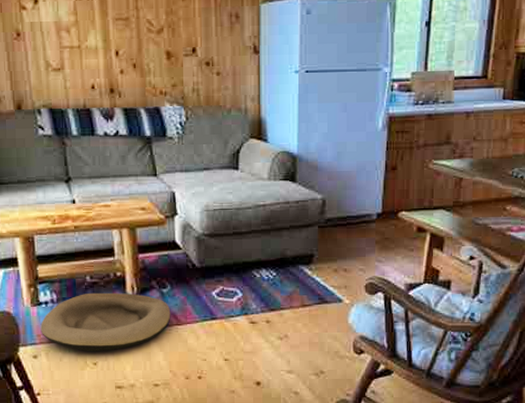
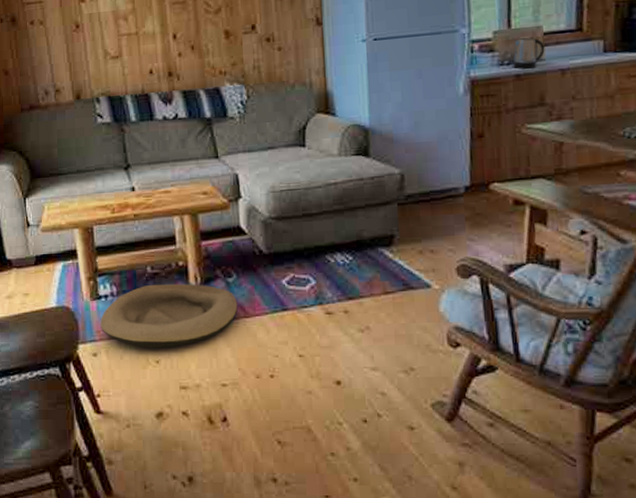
kettle: none [426,79,454,110] -> present [512,36,545,69]

